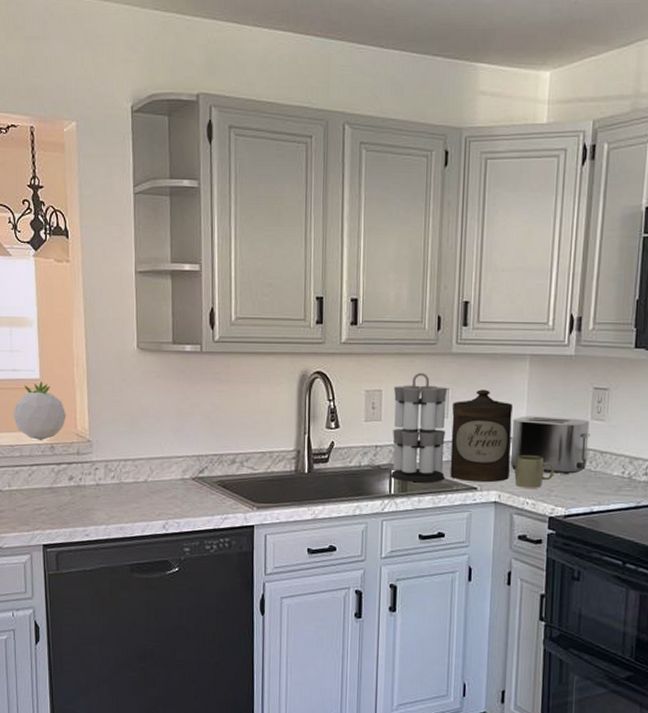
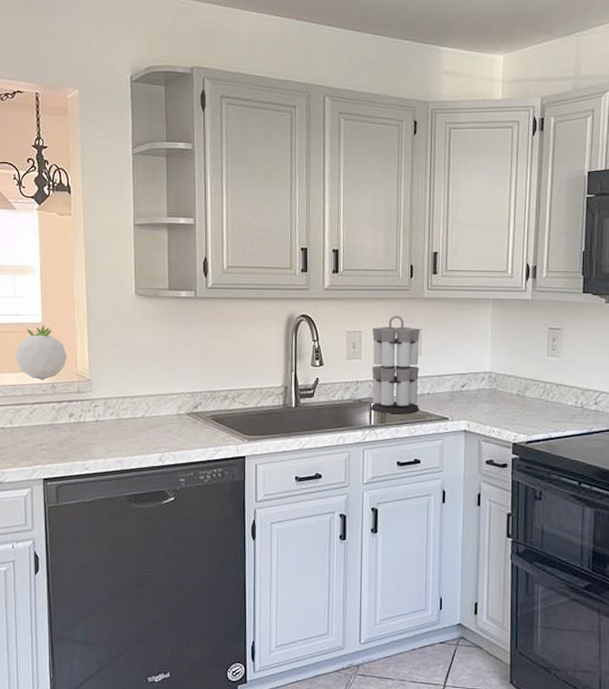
canister: present [450,389,513,483] -> none [424,330,478,413]
toaster: present [510,416,591,475] -> none [477,353,547,406]
mug: present [514,455,555,489] -> none [481,388,517,418]

